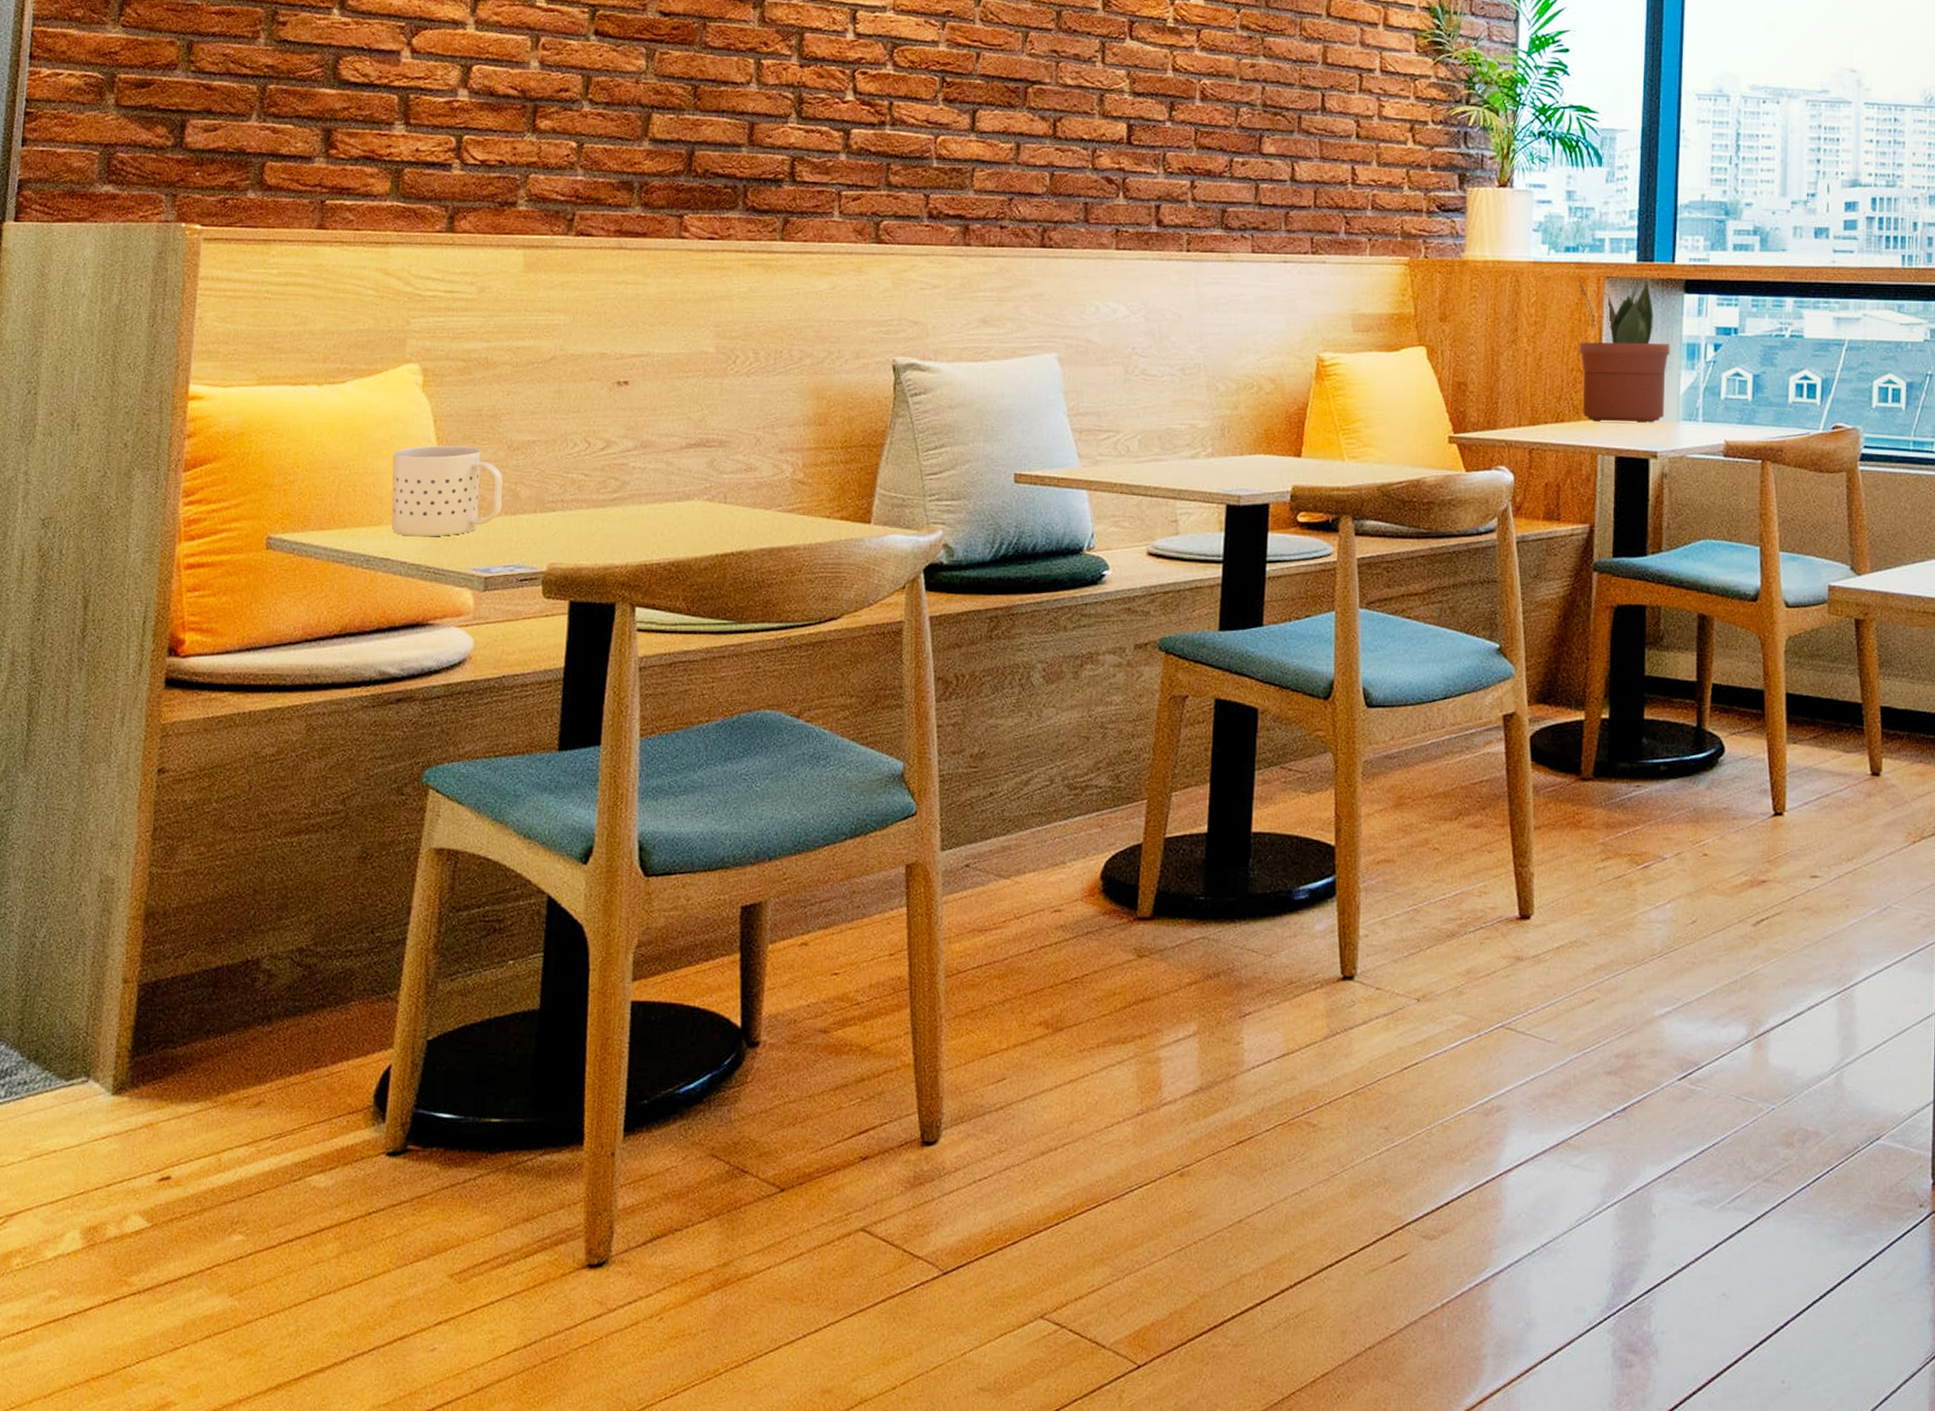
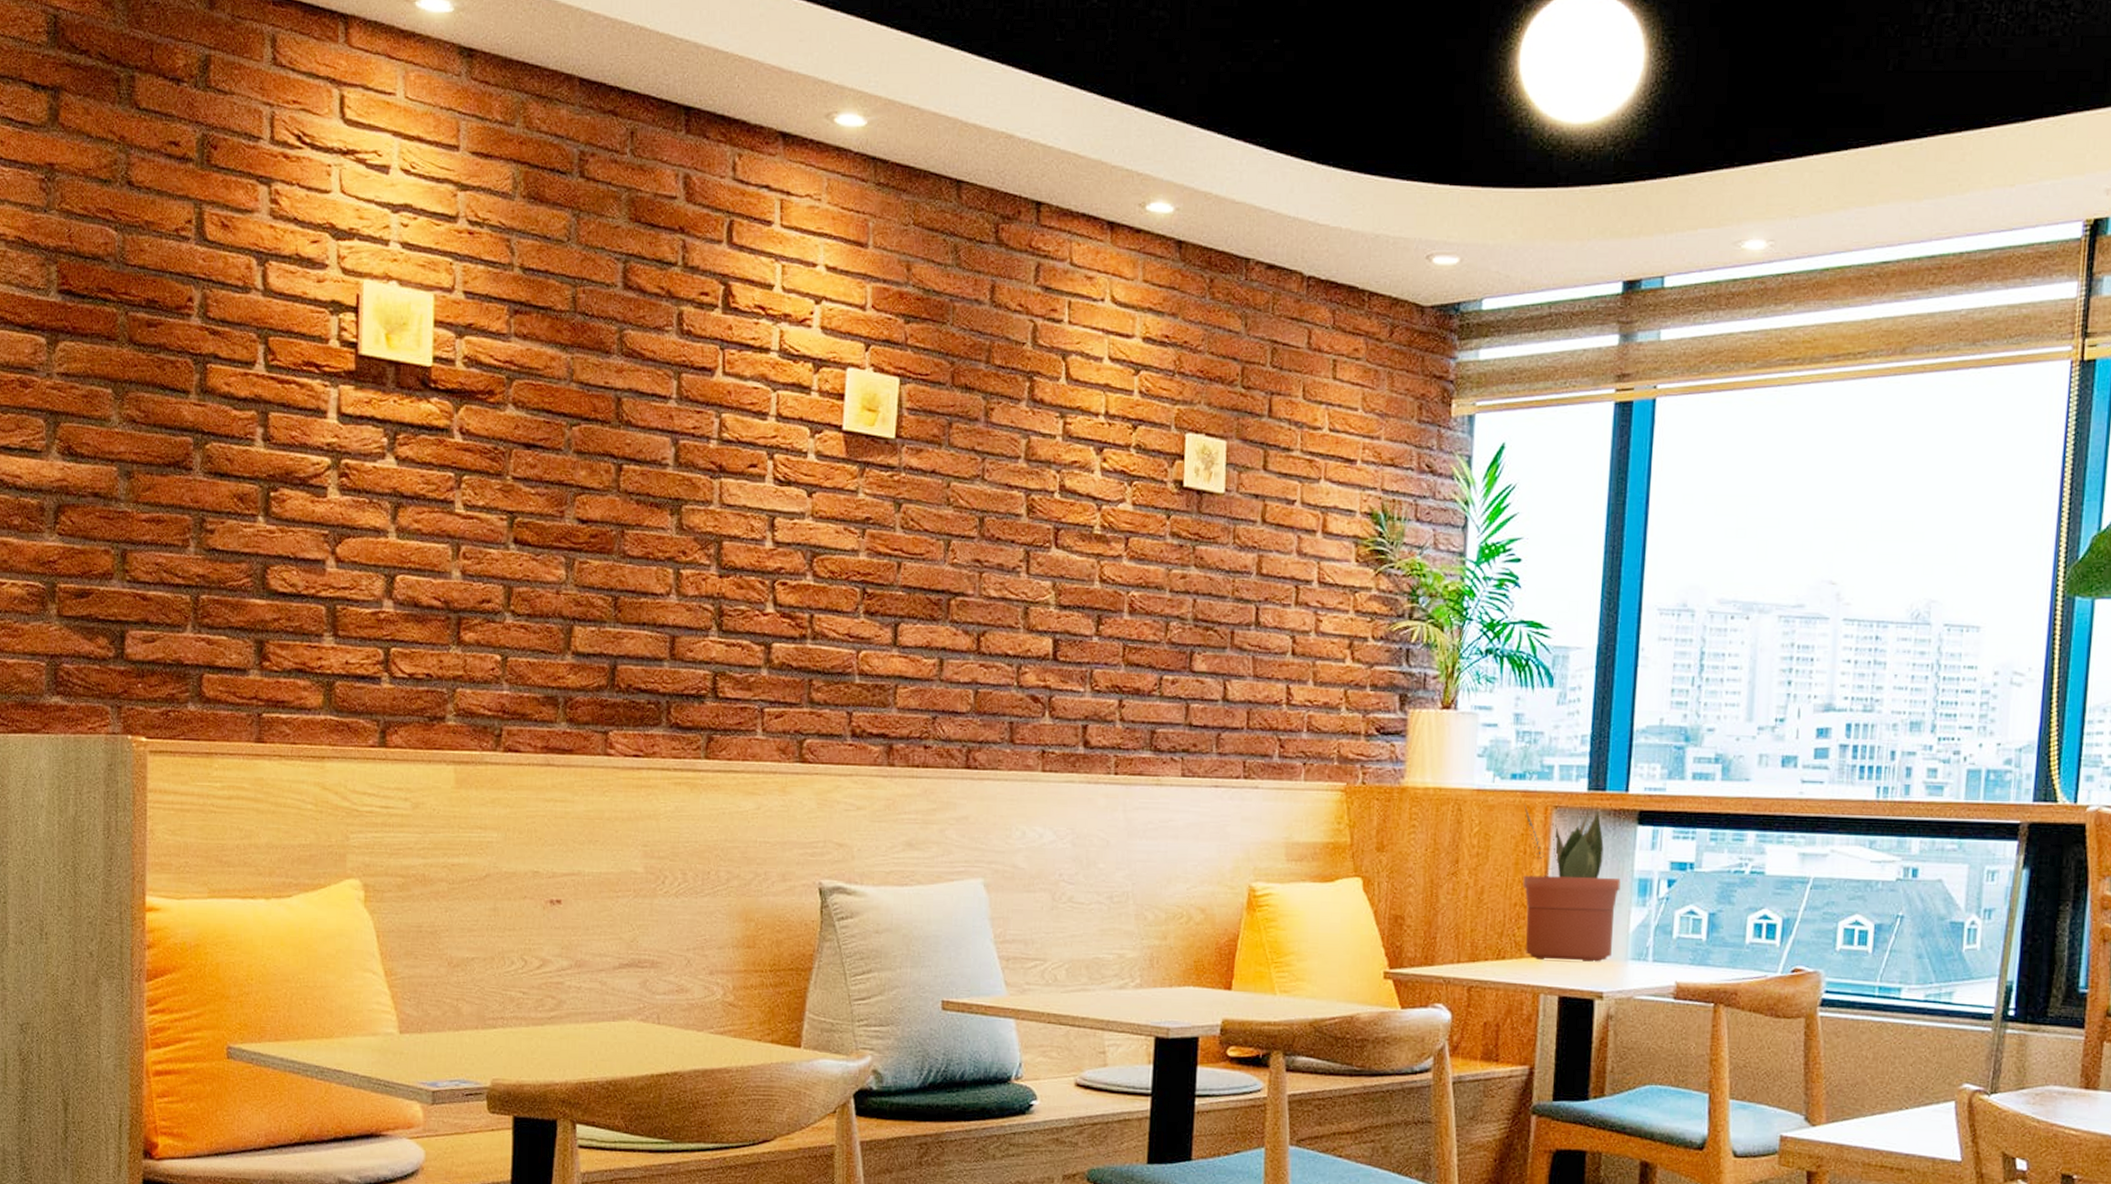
mug: present [391,445,504,537] -> none [340,960,446,1051]

